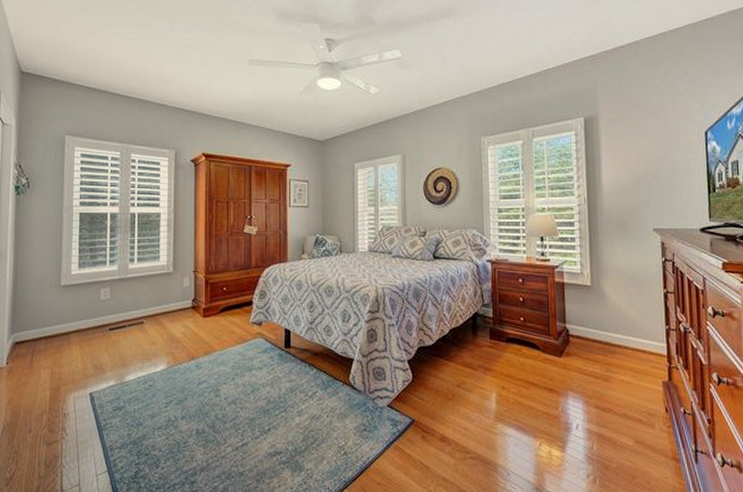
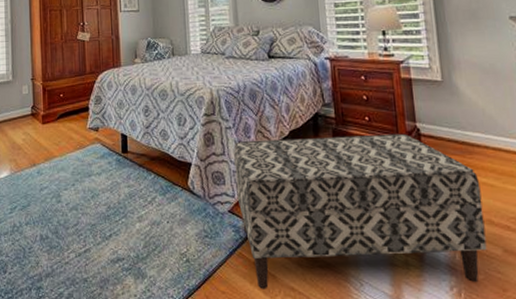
bench: none [396,333,621,480] -> present [234,133,487,289]

